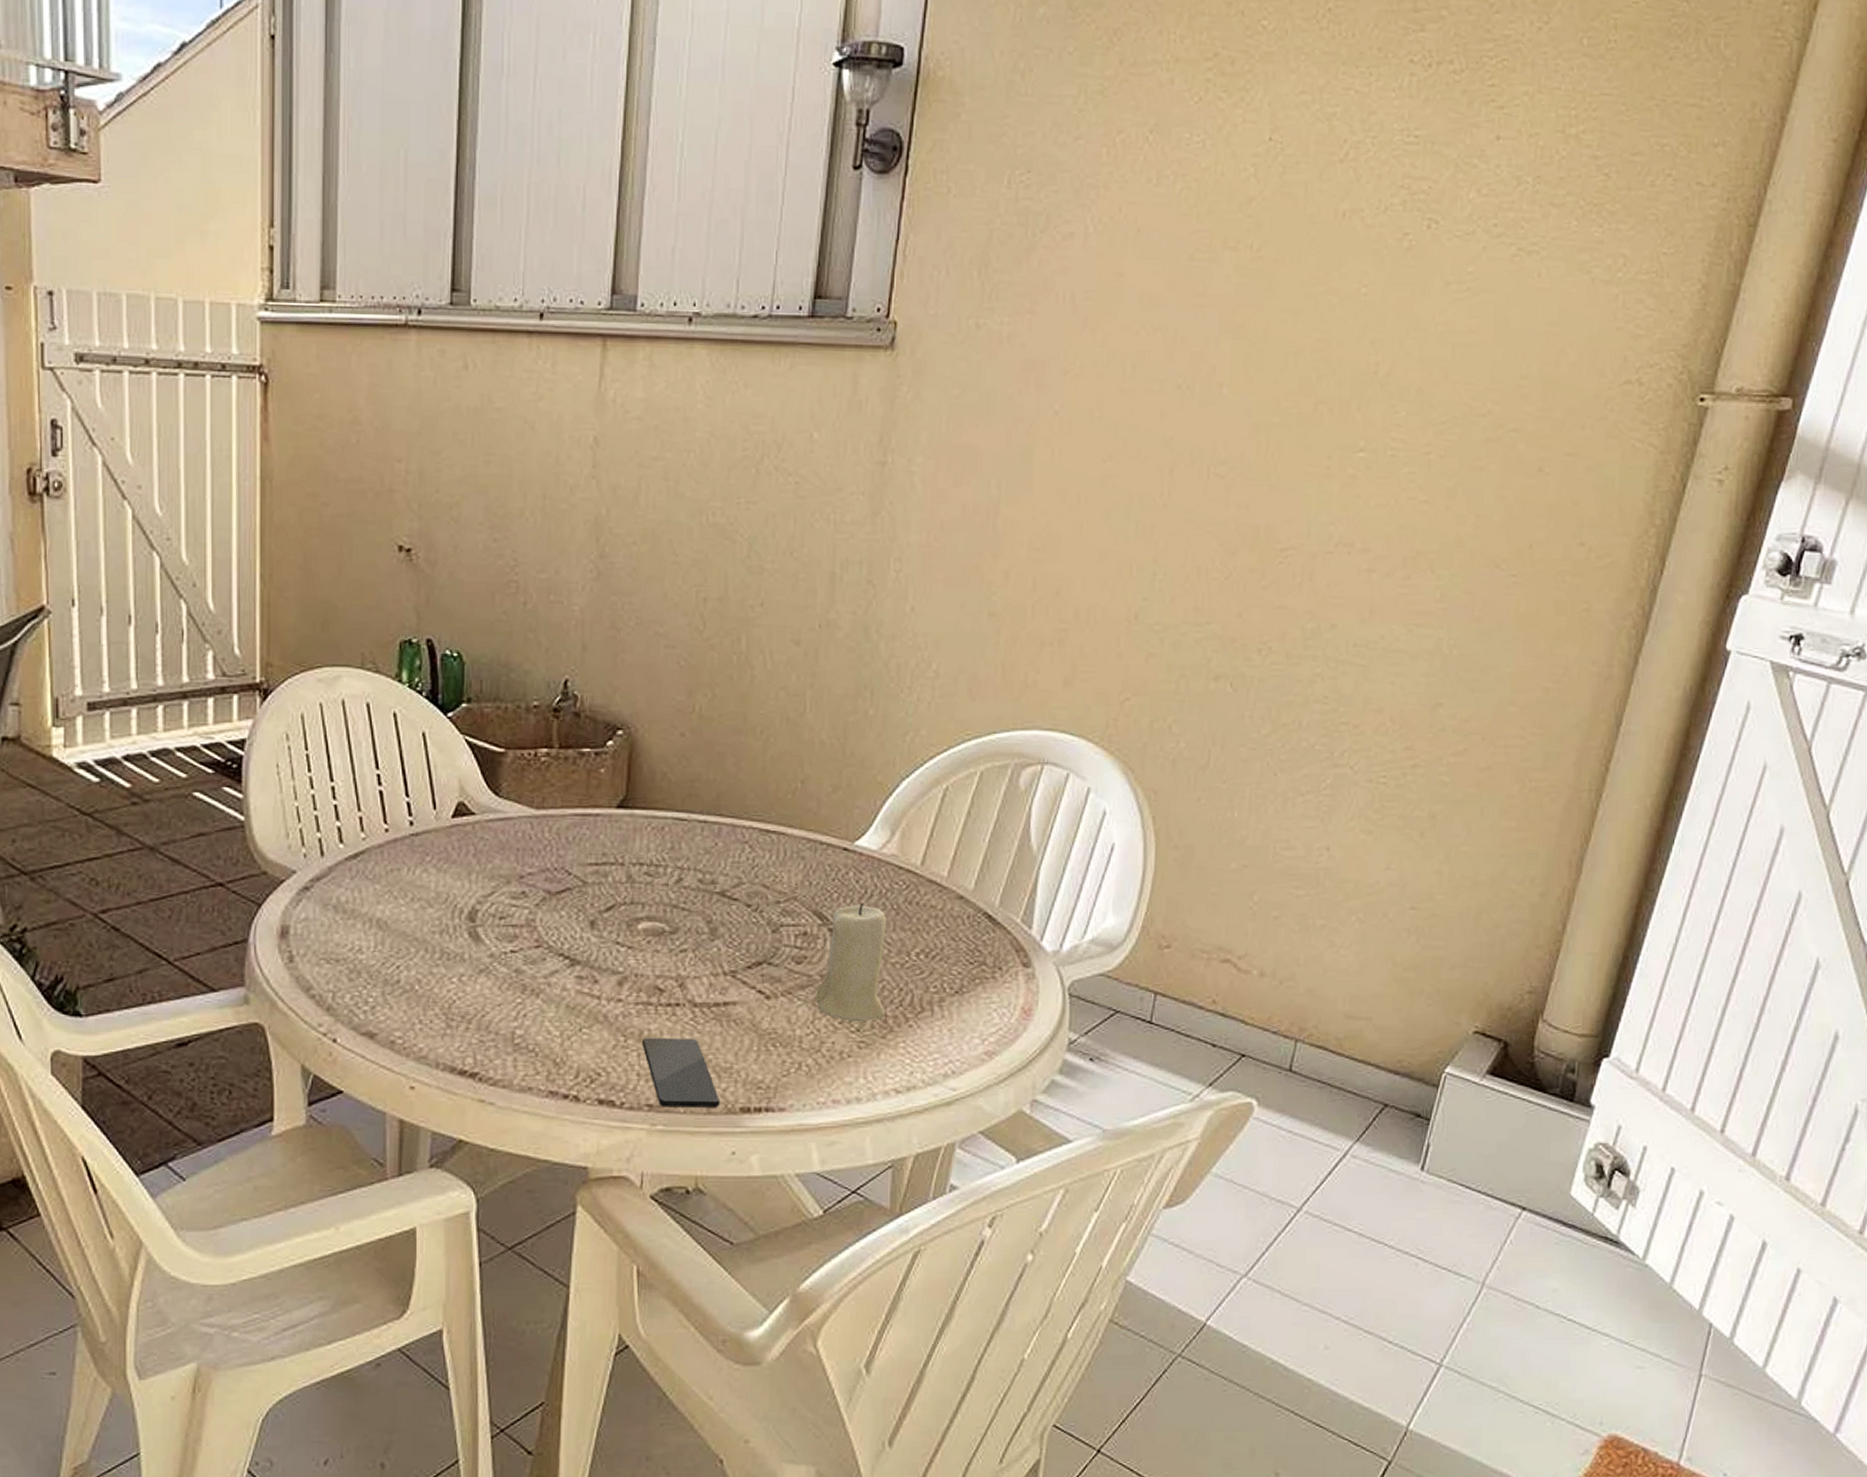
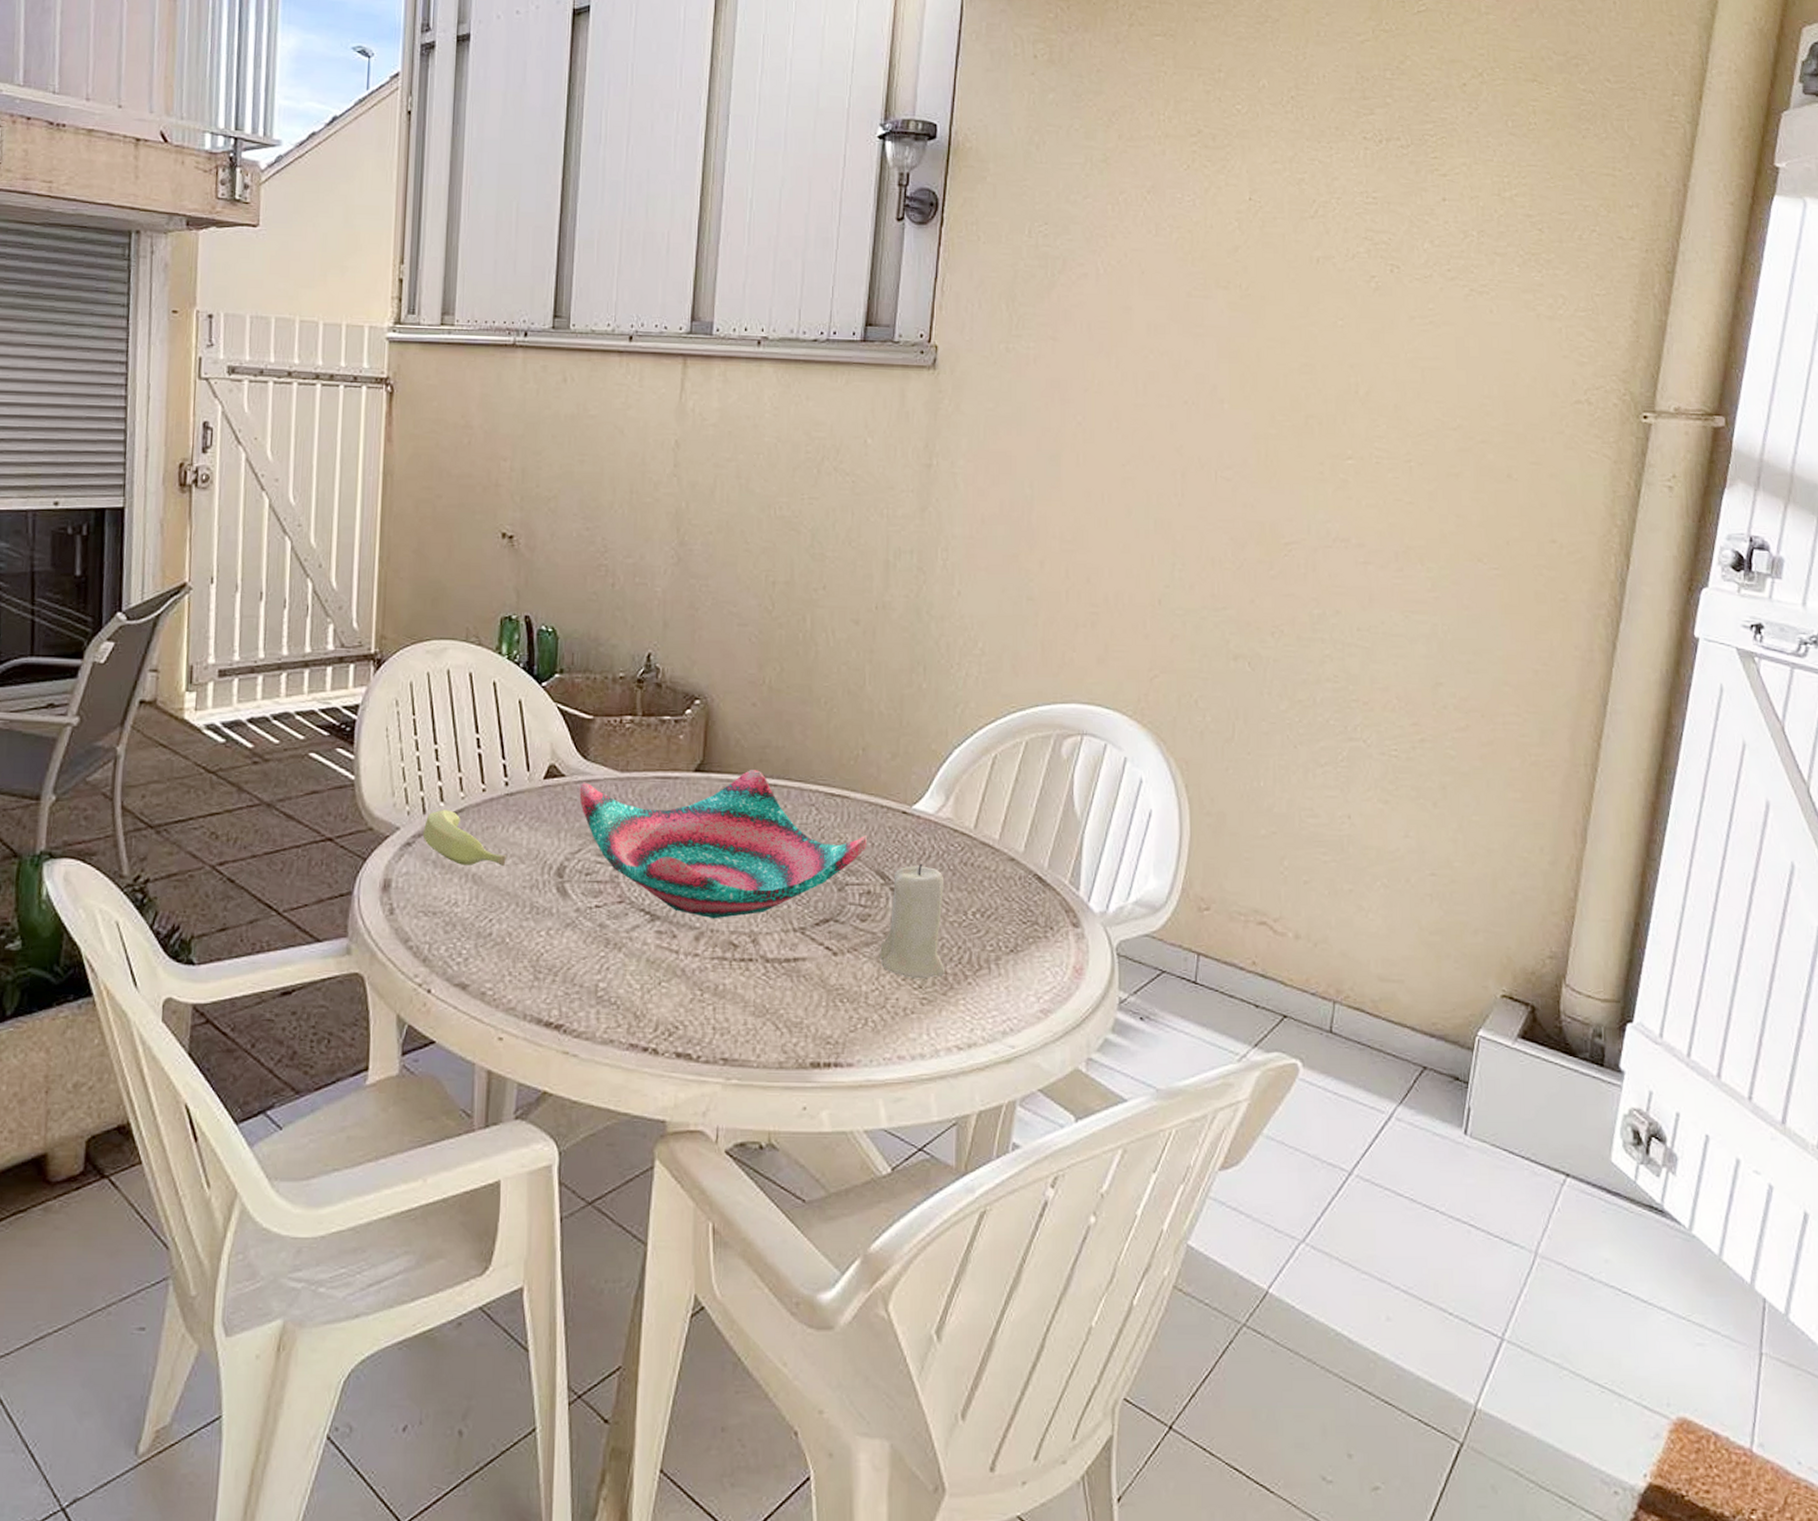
banana: none [321,851,413,912] -> present [422,809,506,867]
decorative bowl: none [491,805,806,963] -> present [579,770,868,919]
smartphone: present [641,1038,719,1109] -> none [717,993,791,1063]

